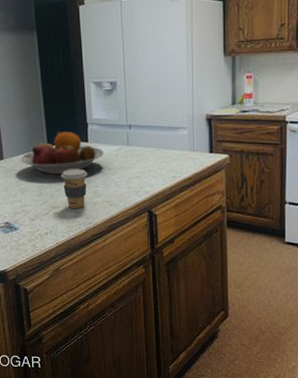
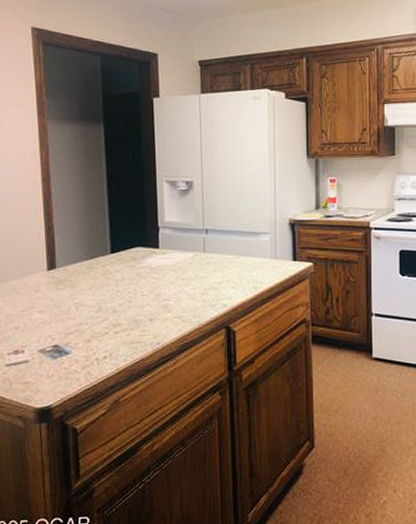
fruit bowl: present [20,131,104,174] -> none [77,235,177,286]
coffee cup: present [61,168,88,208] -> none [125,279,158,326]

